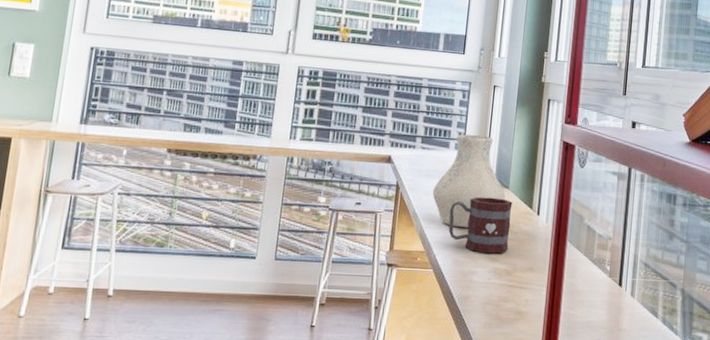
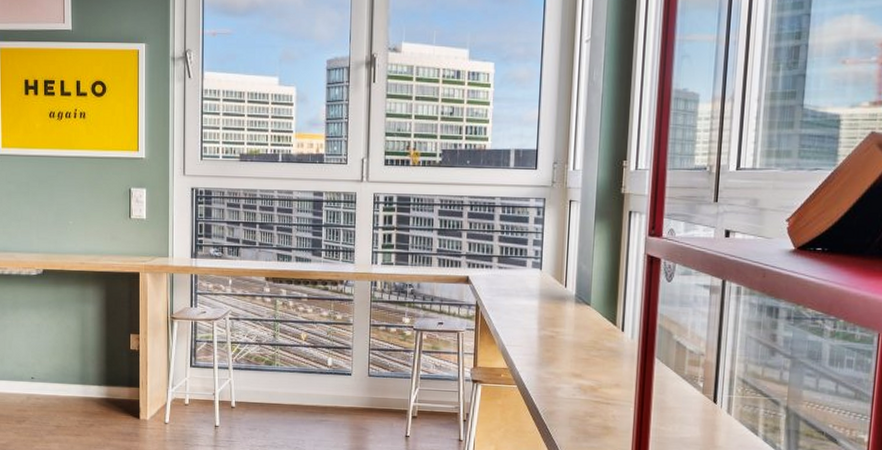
vase: present [432,134,505,228] -> none [512,252,587,346]
mug: present [448,196,513,254] -> none [530,314,595,370]

